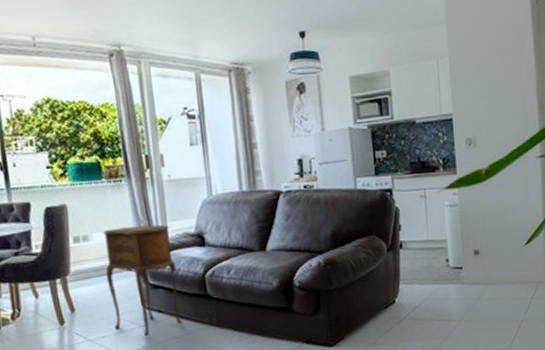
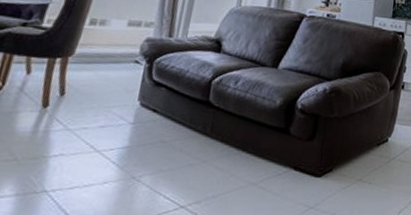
side table: present [103,224,183,337] -> none [100,18,191,136]

